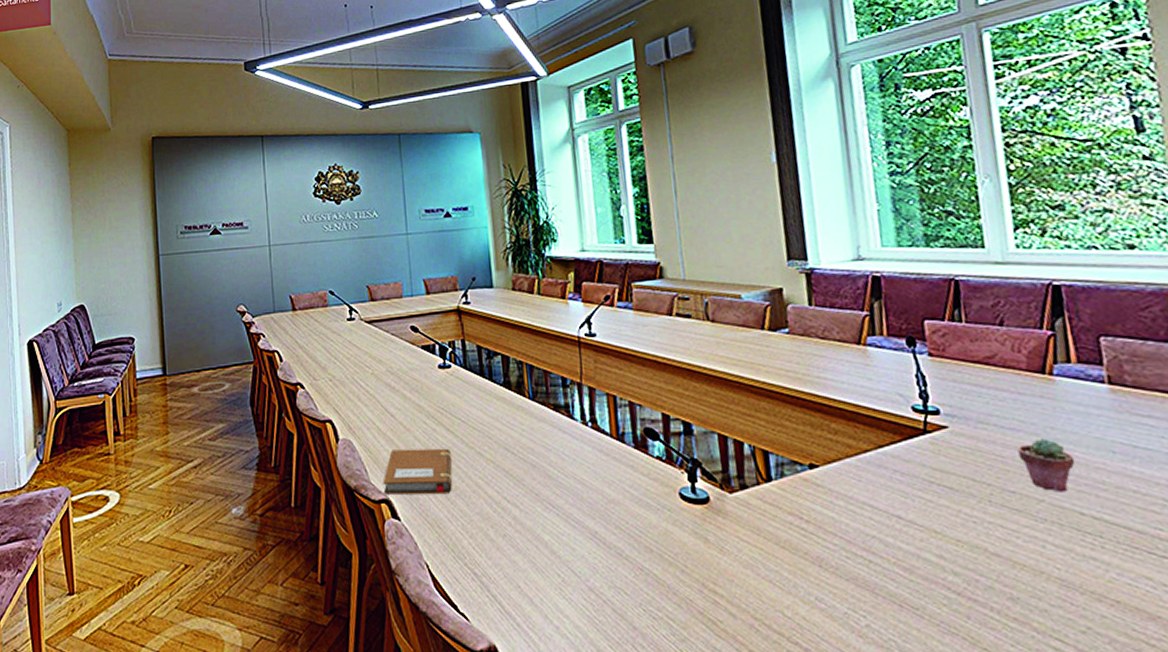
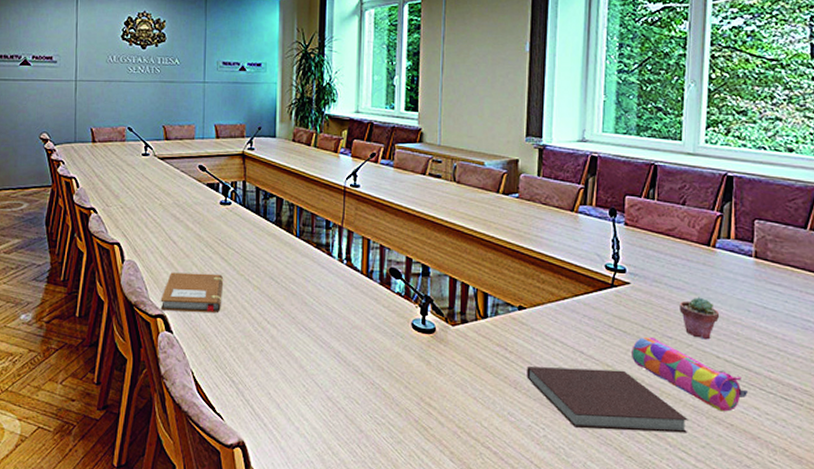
notebook: none [830,537,1059,615] -> present [527,367,688,433]
pencil case: none [963,492,1132,585] -> present [632,336,747,412]

